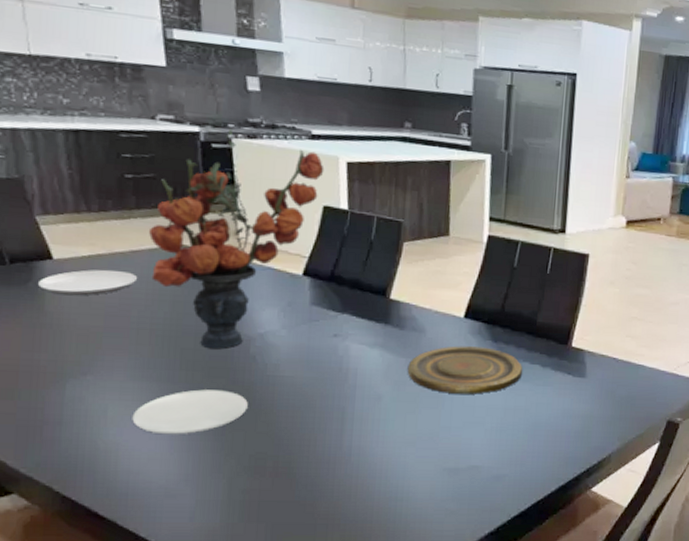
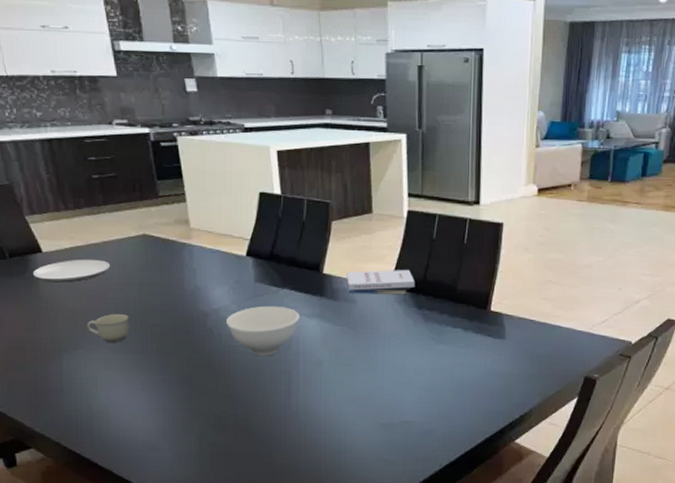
cup: none [100,335,155,368] -> present [86,314,130,342]
plate: present [132,389,248,435] -> none [117,359,209,398]
bouquet: present [149,129,325,349] -> none [116,128,258,324]
bowl: none [272,332,360,390] -> present [225,305,299,357]
plate: present [407,346,523,395] -> none [342,314,446,357]
books: none [416,298,492,326] -> present [347,270,415,295]

